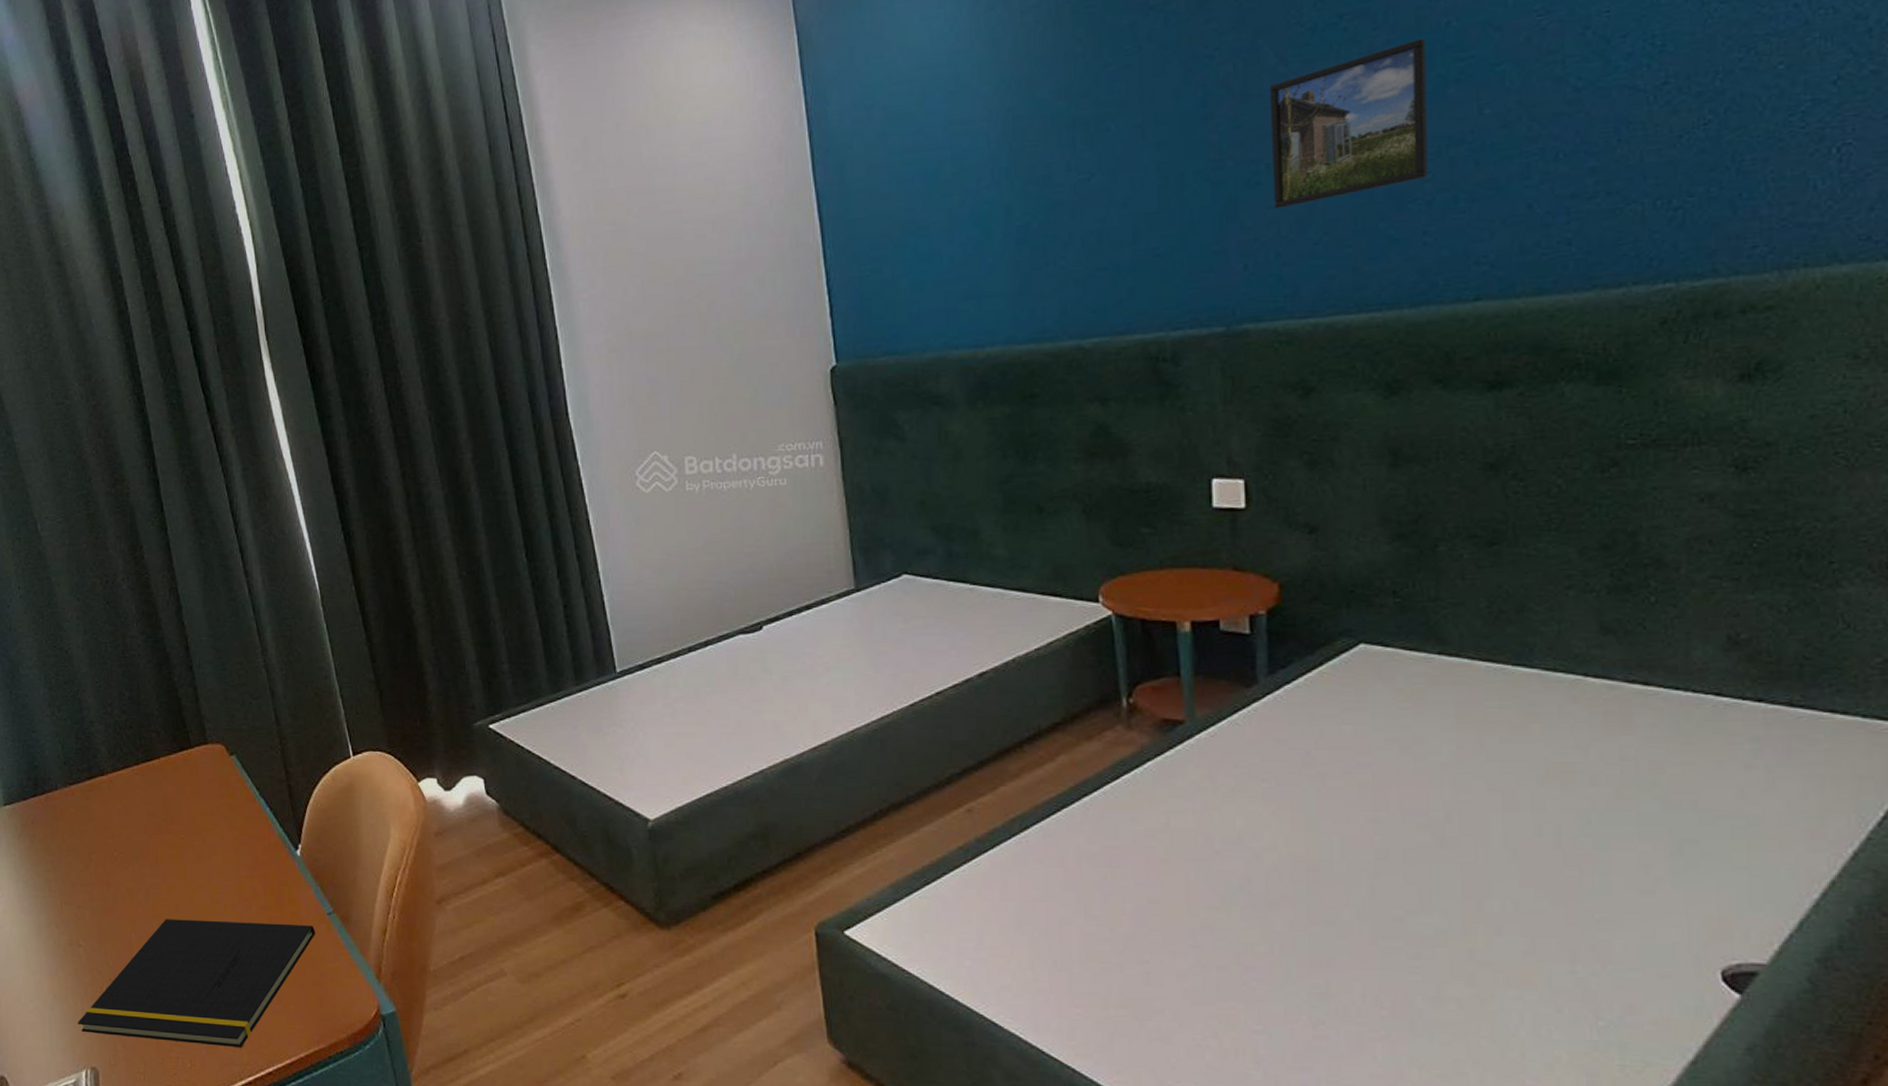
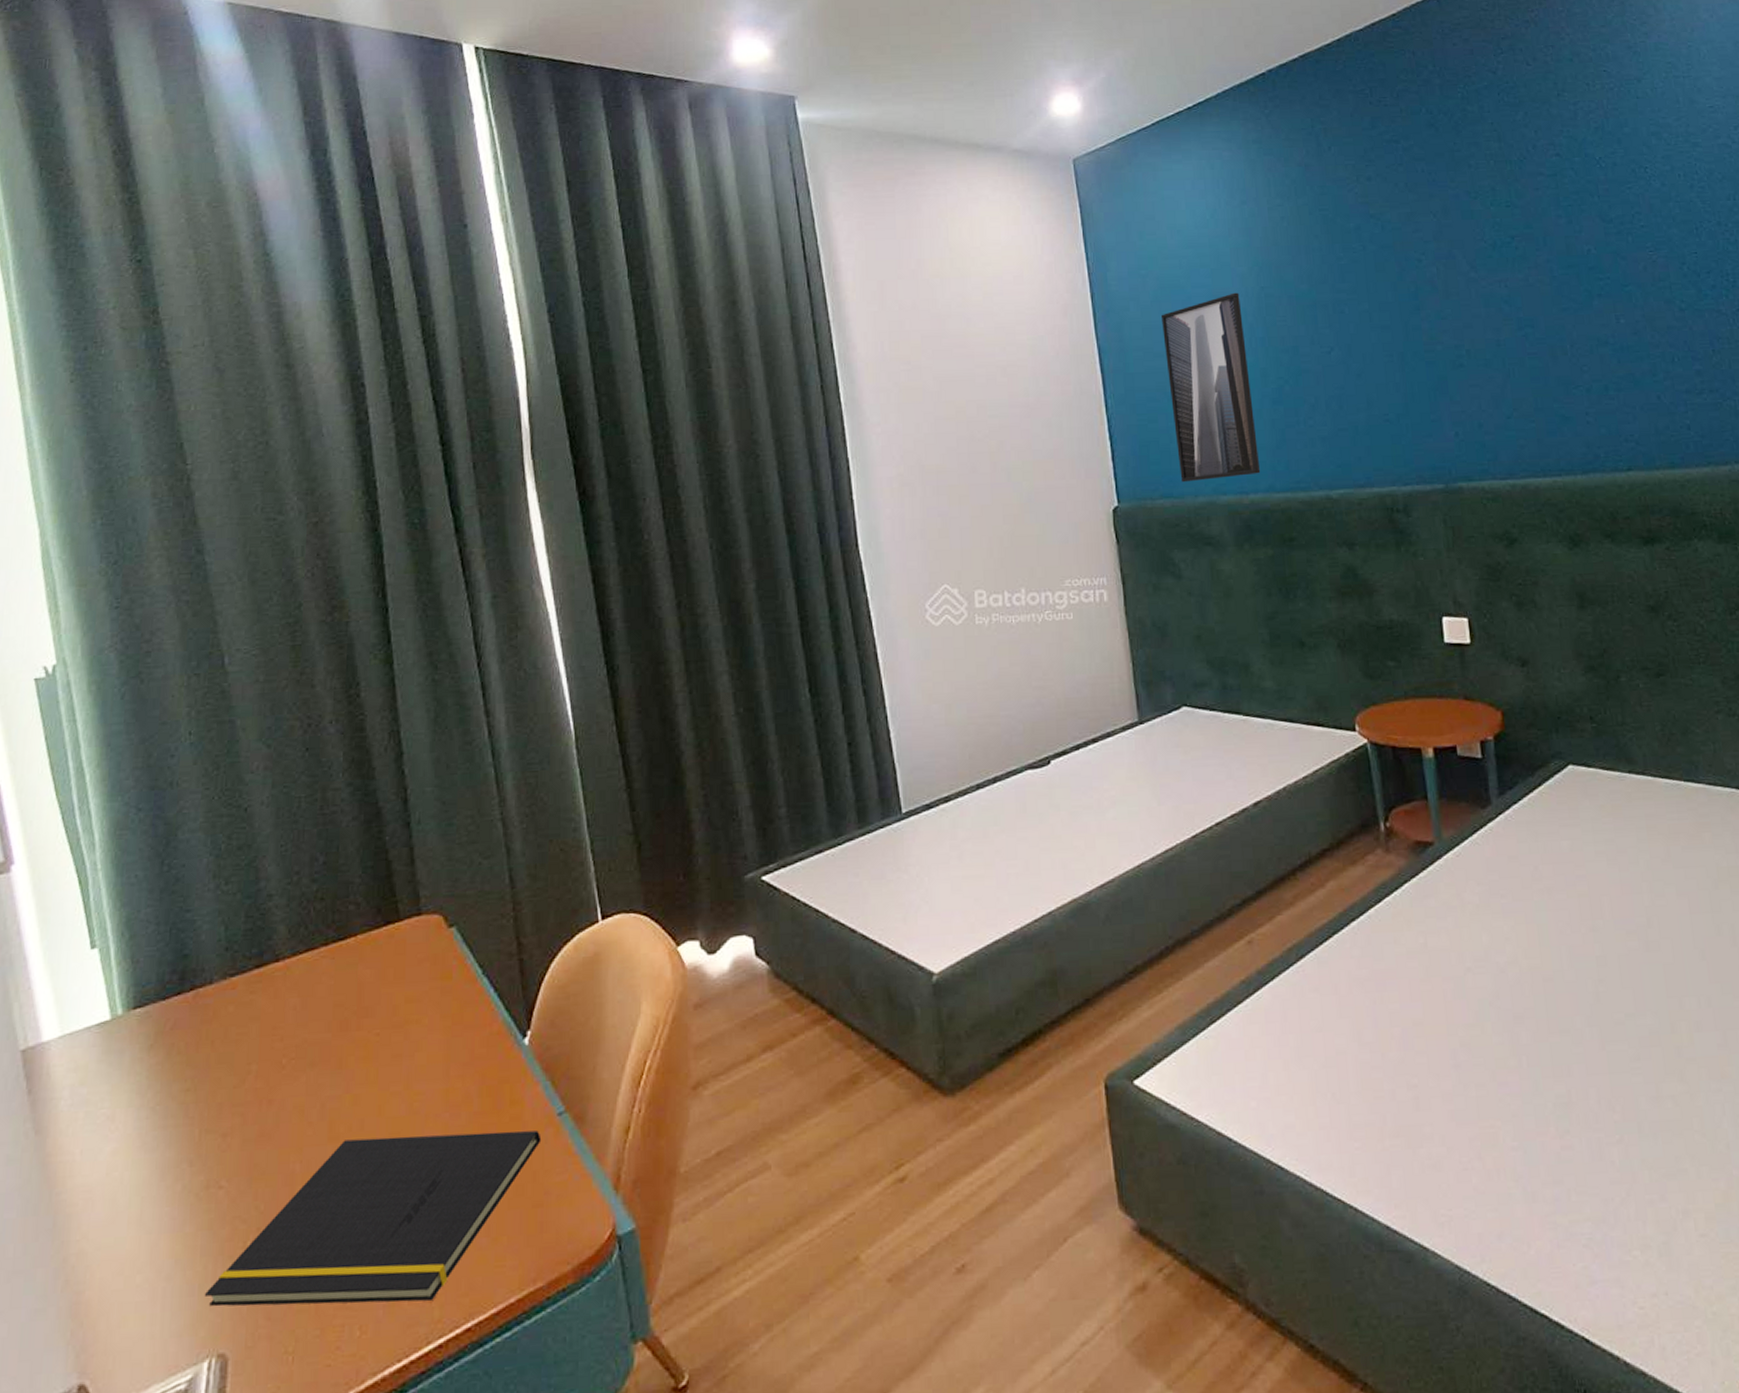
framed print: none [889,117,1000,337] -> present [1162,292,1261,483]
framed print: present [1270,38,1428,209] -> none [1465,260,1585,387]

